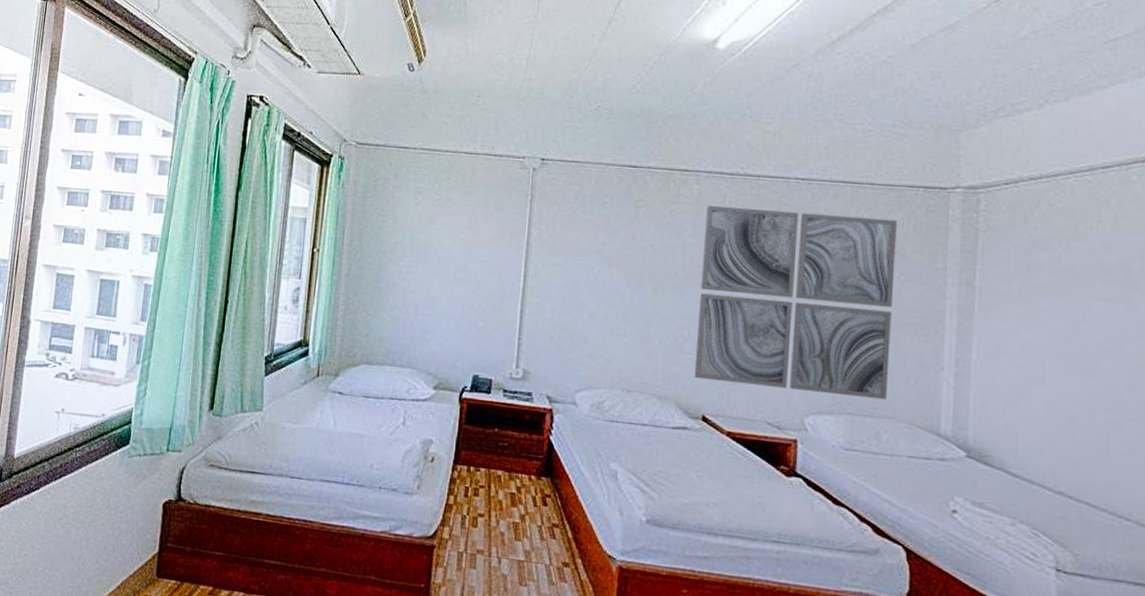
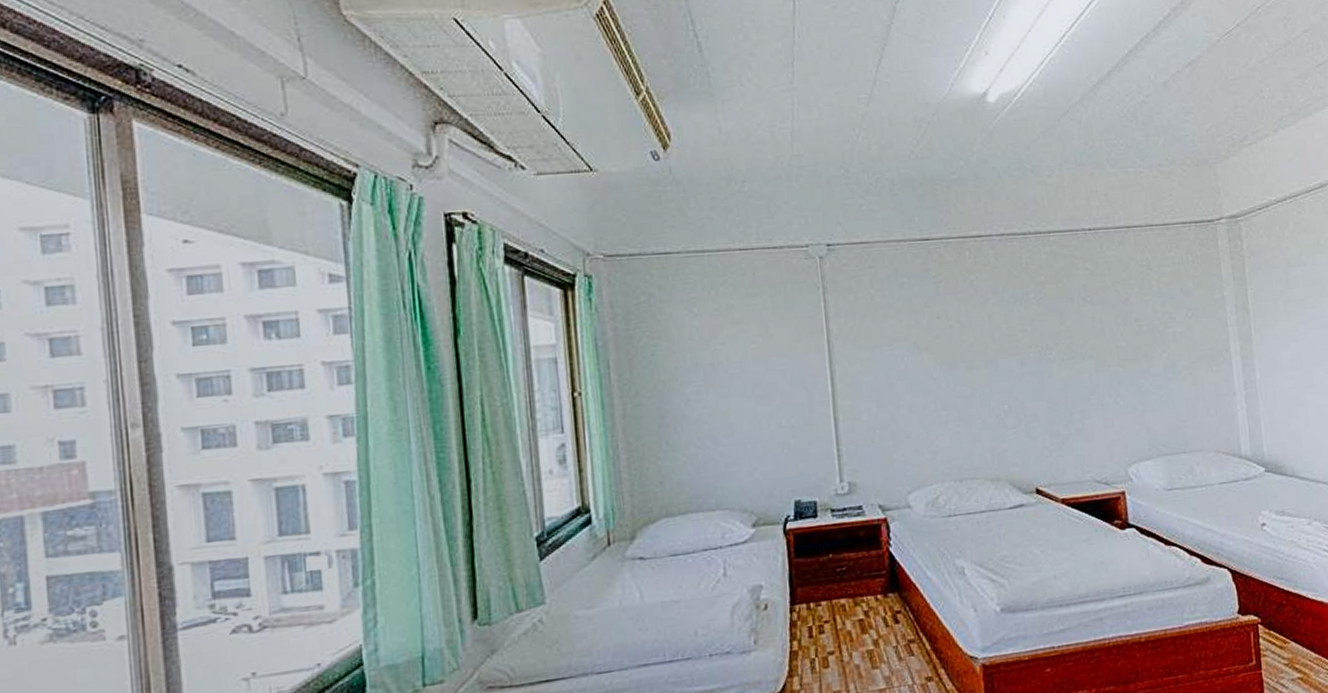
wall art: present [694,206,897,400] -> none [1005,258,1194,452]

